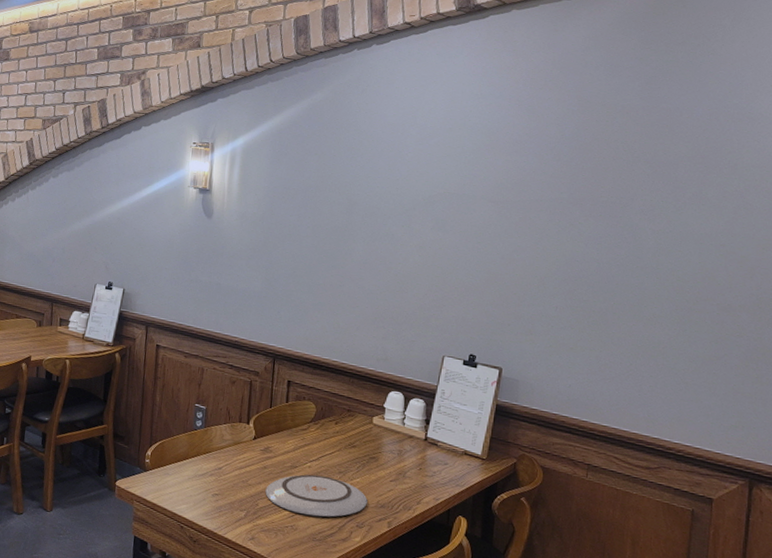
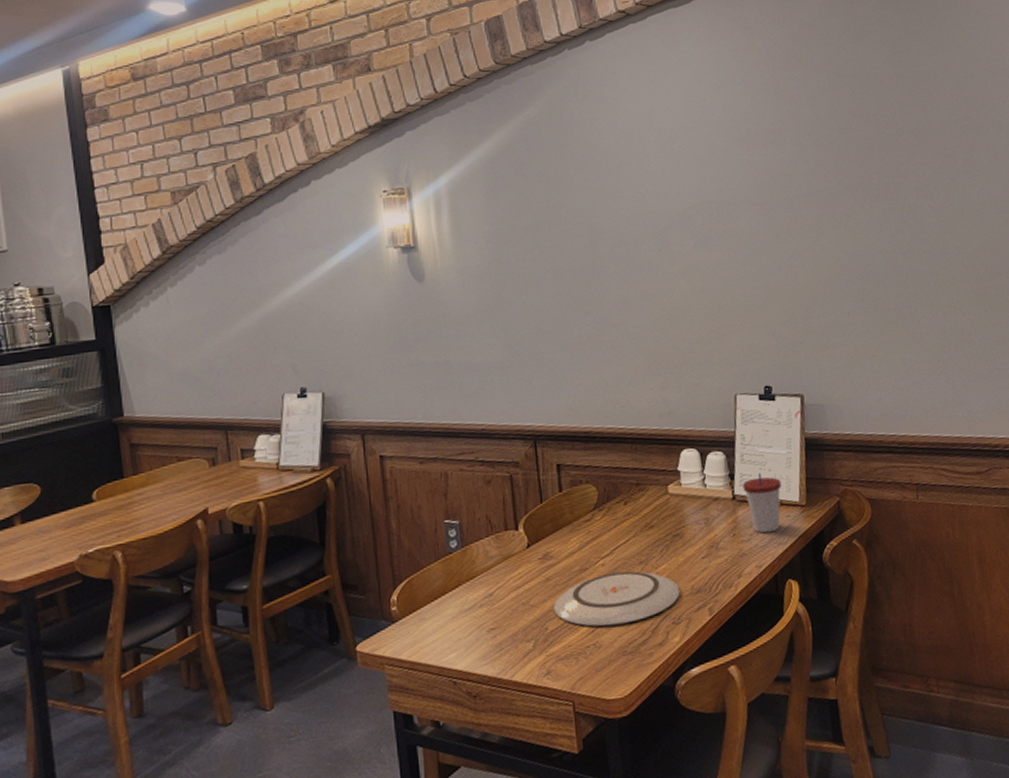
cup: none [435,424,469,475] -> present [742,472,782,533]

